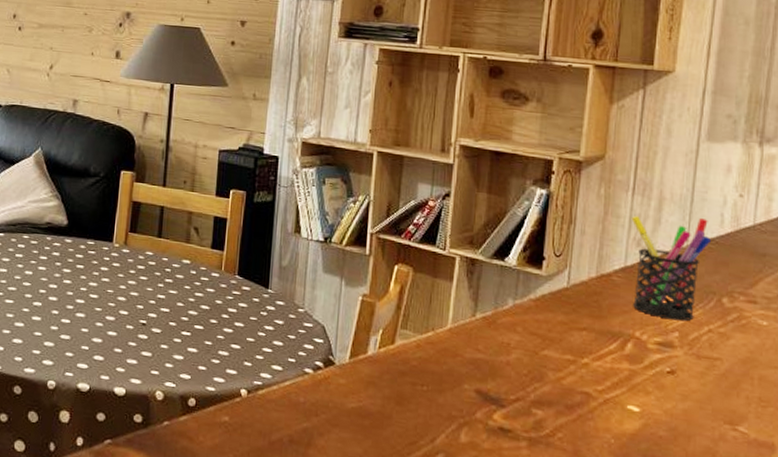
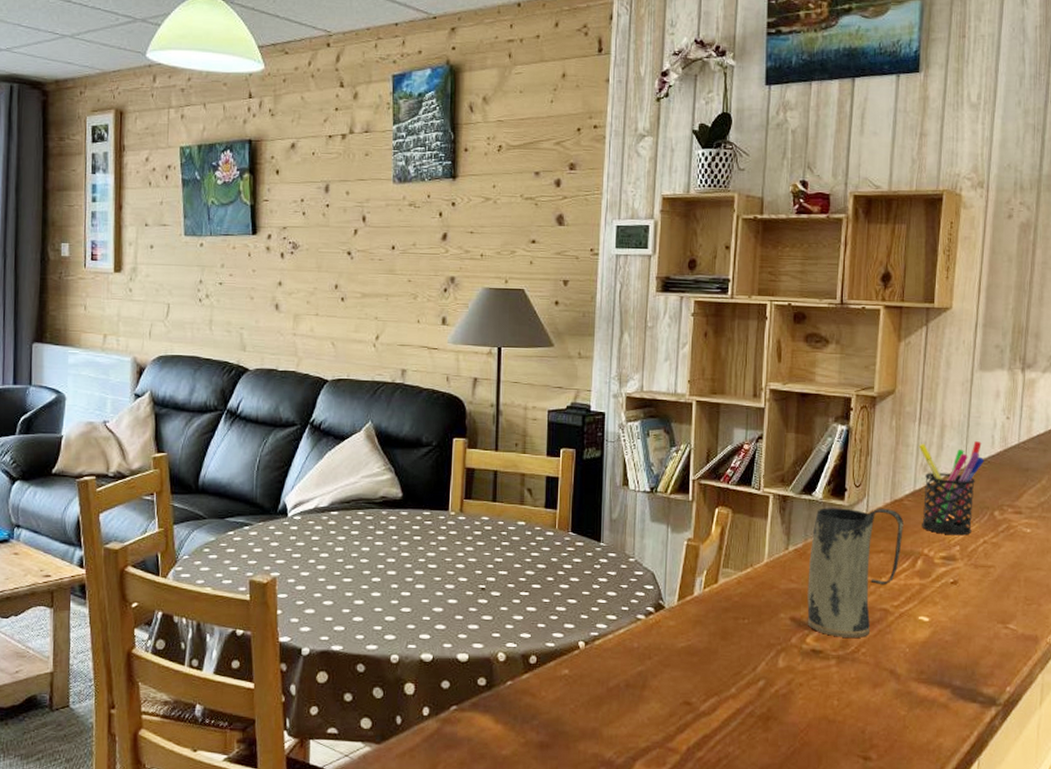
mug: none [495,275,611,421] -> present [807,508,903,638]

